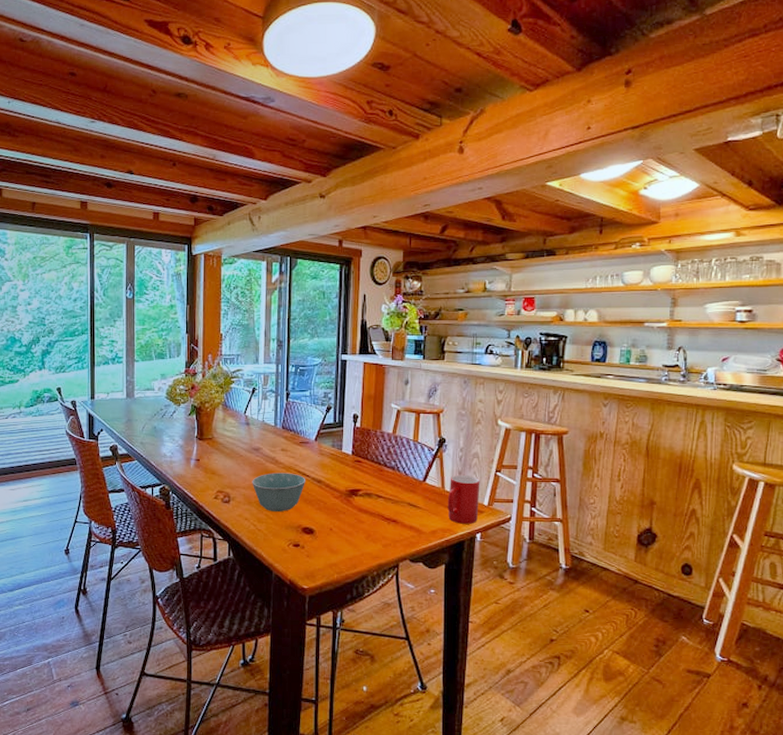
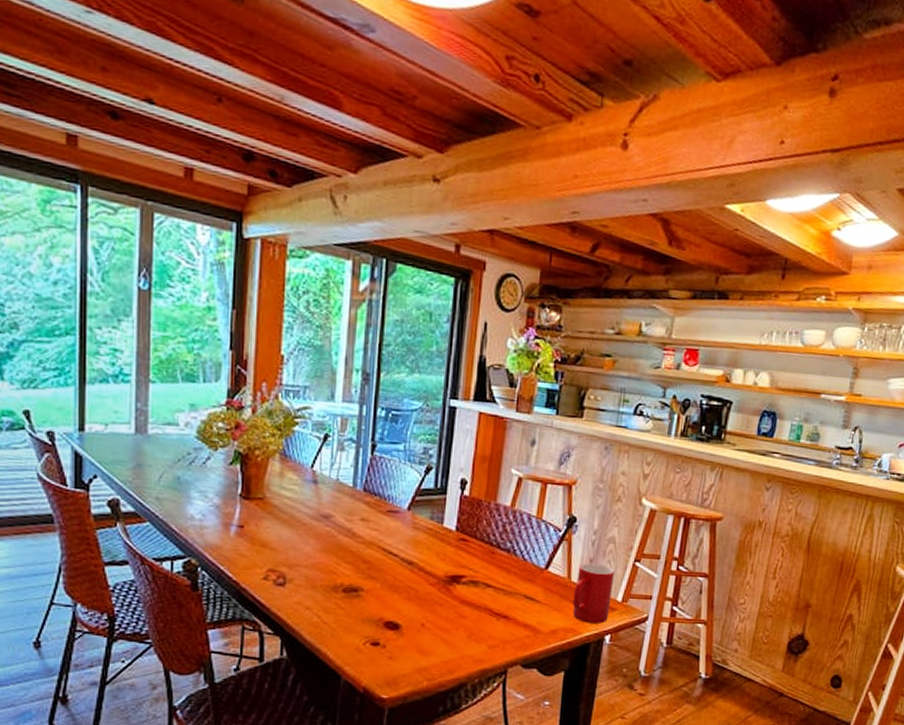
bowl: present [252,473,305,511] -> none [317,549,392,600]

